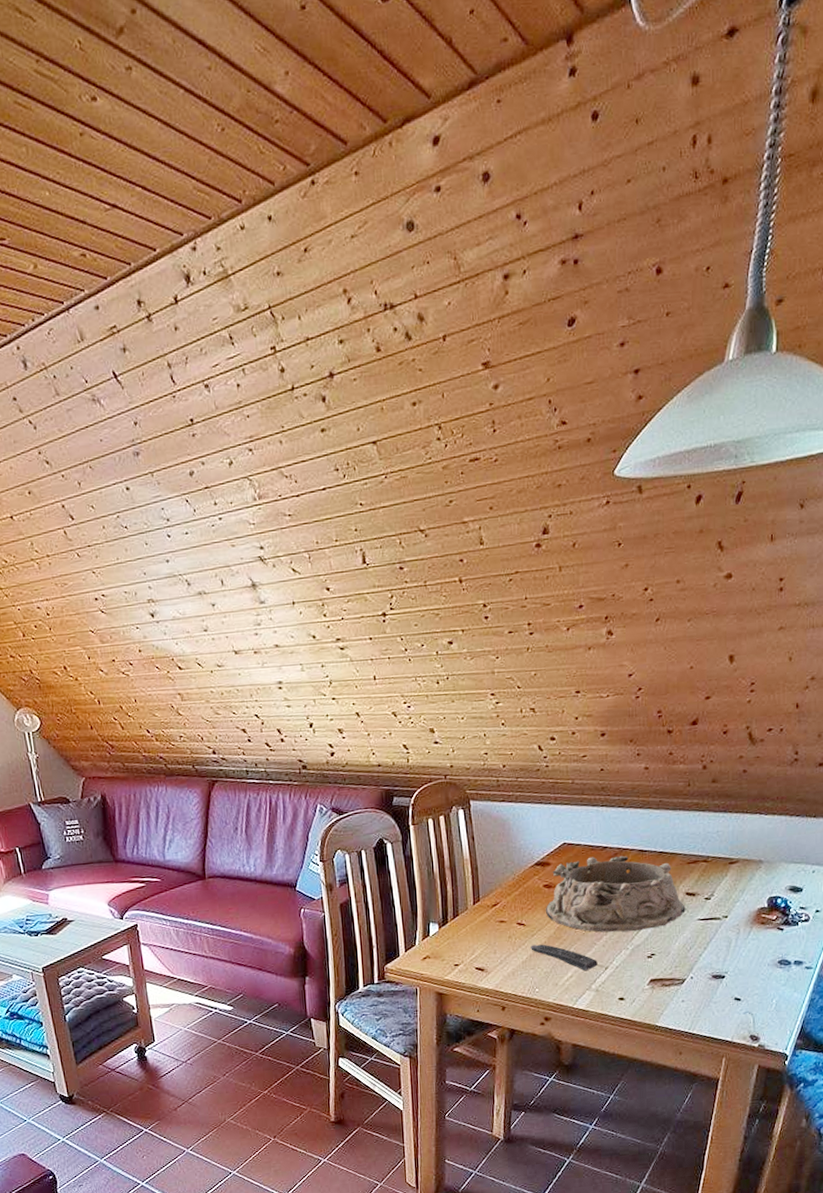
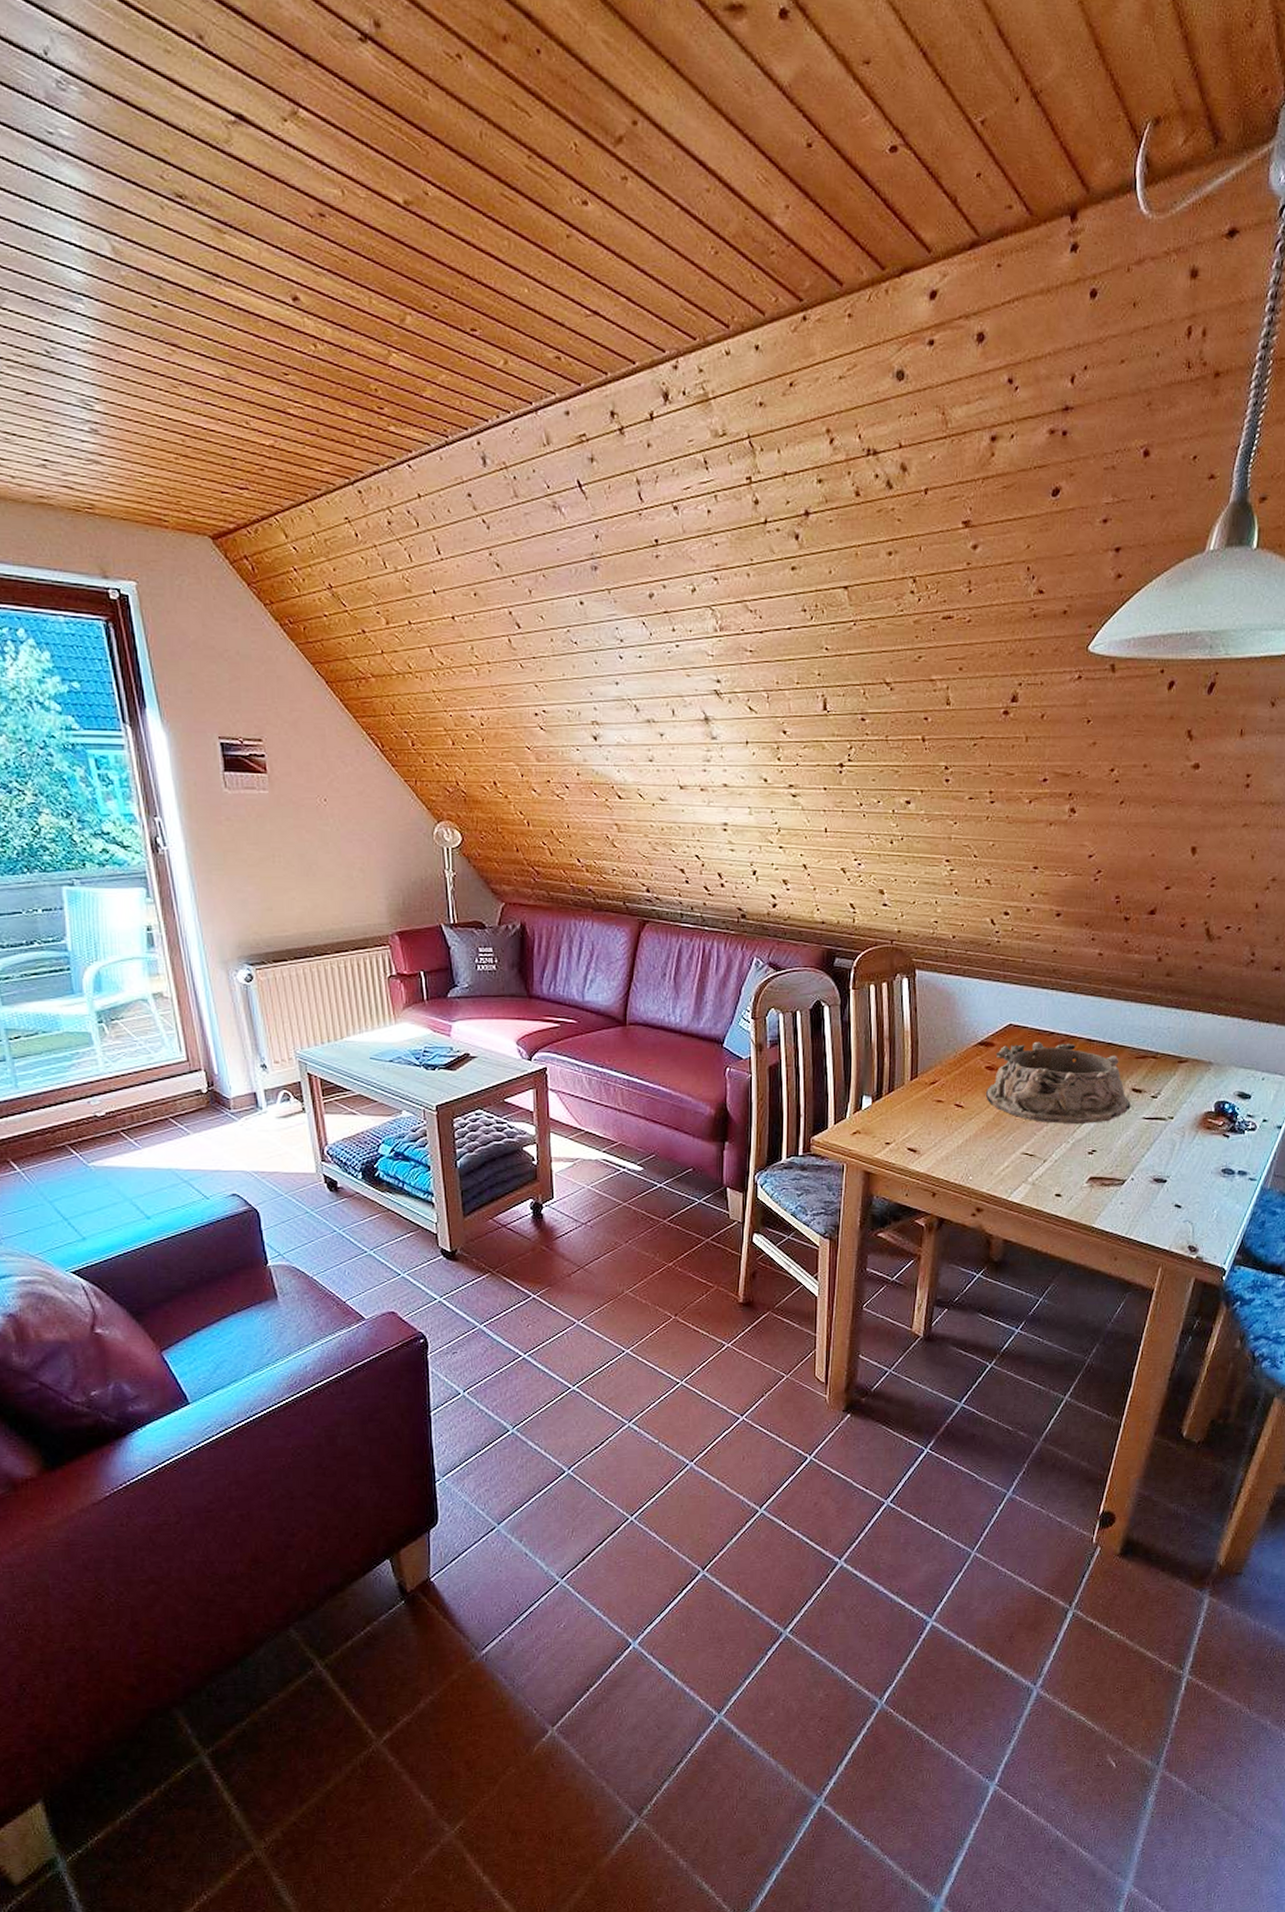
remote control: present [530,944,598,971] -> none [967,1129,1036,1161]

